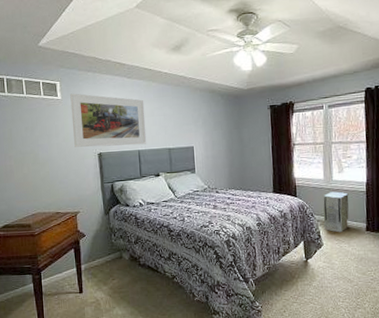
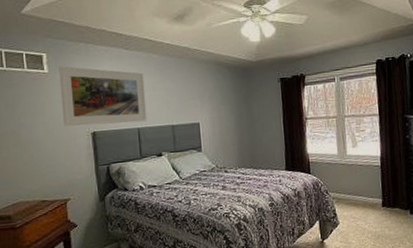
air purifier: present [323,191,349,233] -> none [337,166,365,210]

